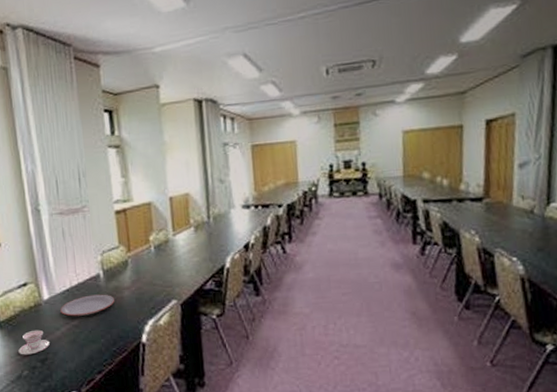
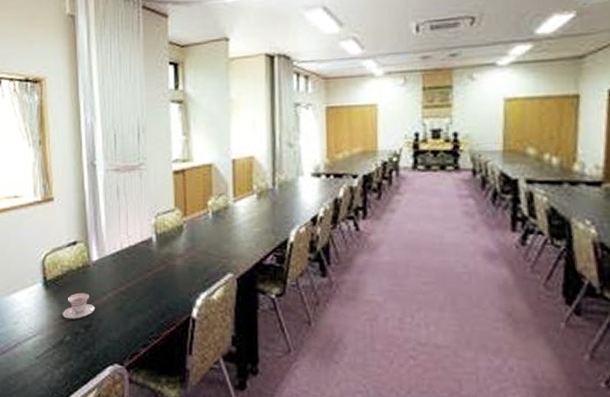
plate: present [60,294,114,316] -> none [109,260,166,282]

